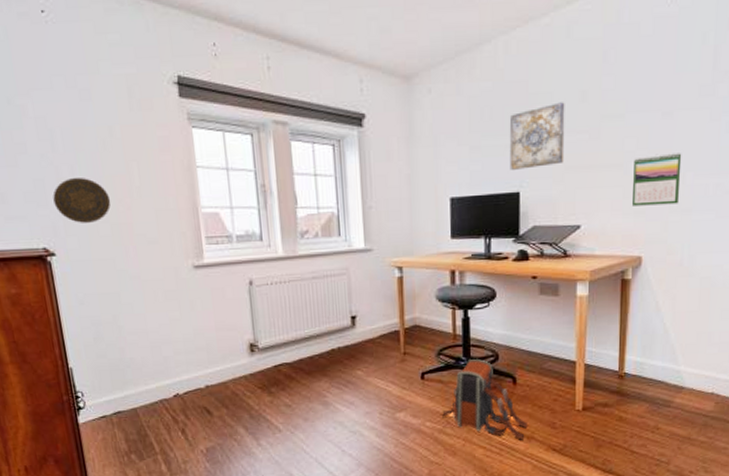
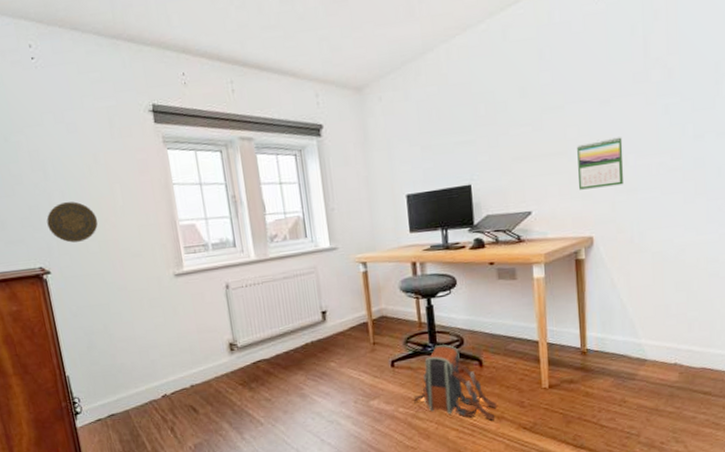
wall art: present [509,102,565,170] -> none [455,99,511,165]

